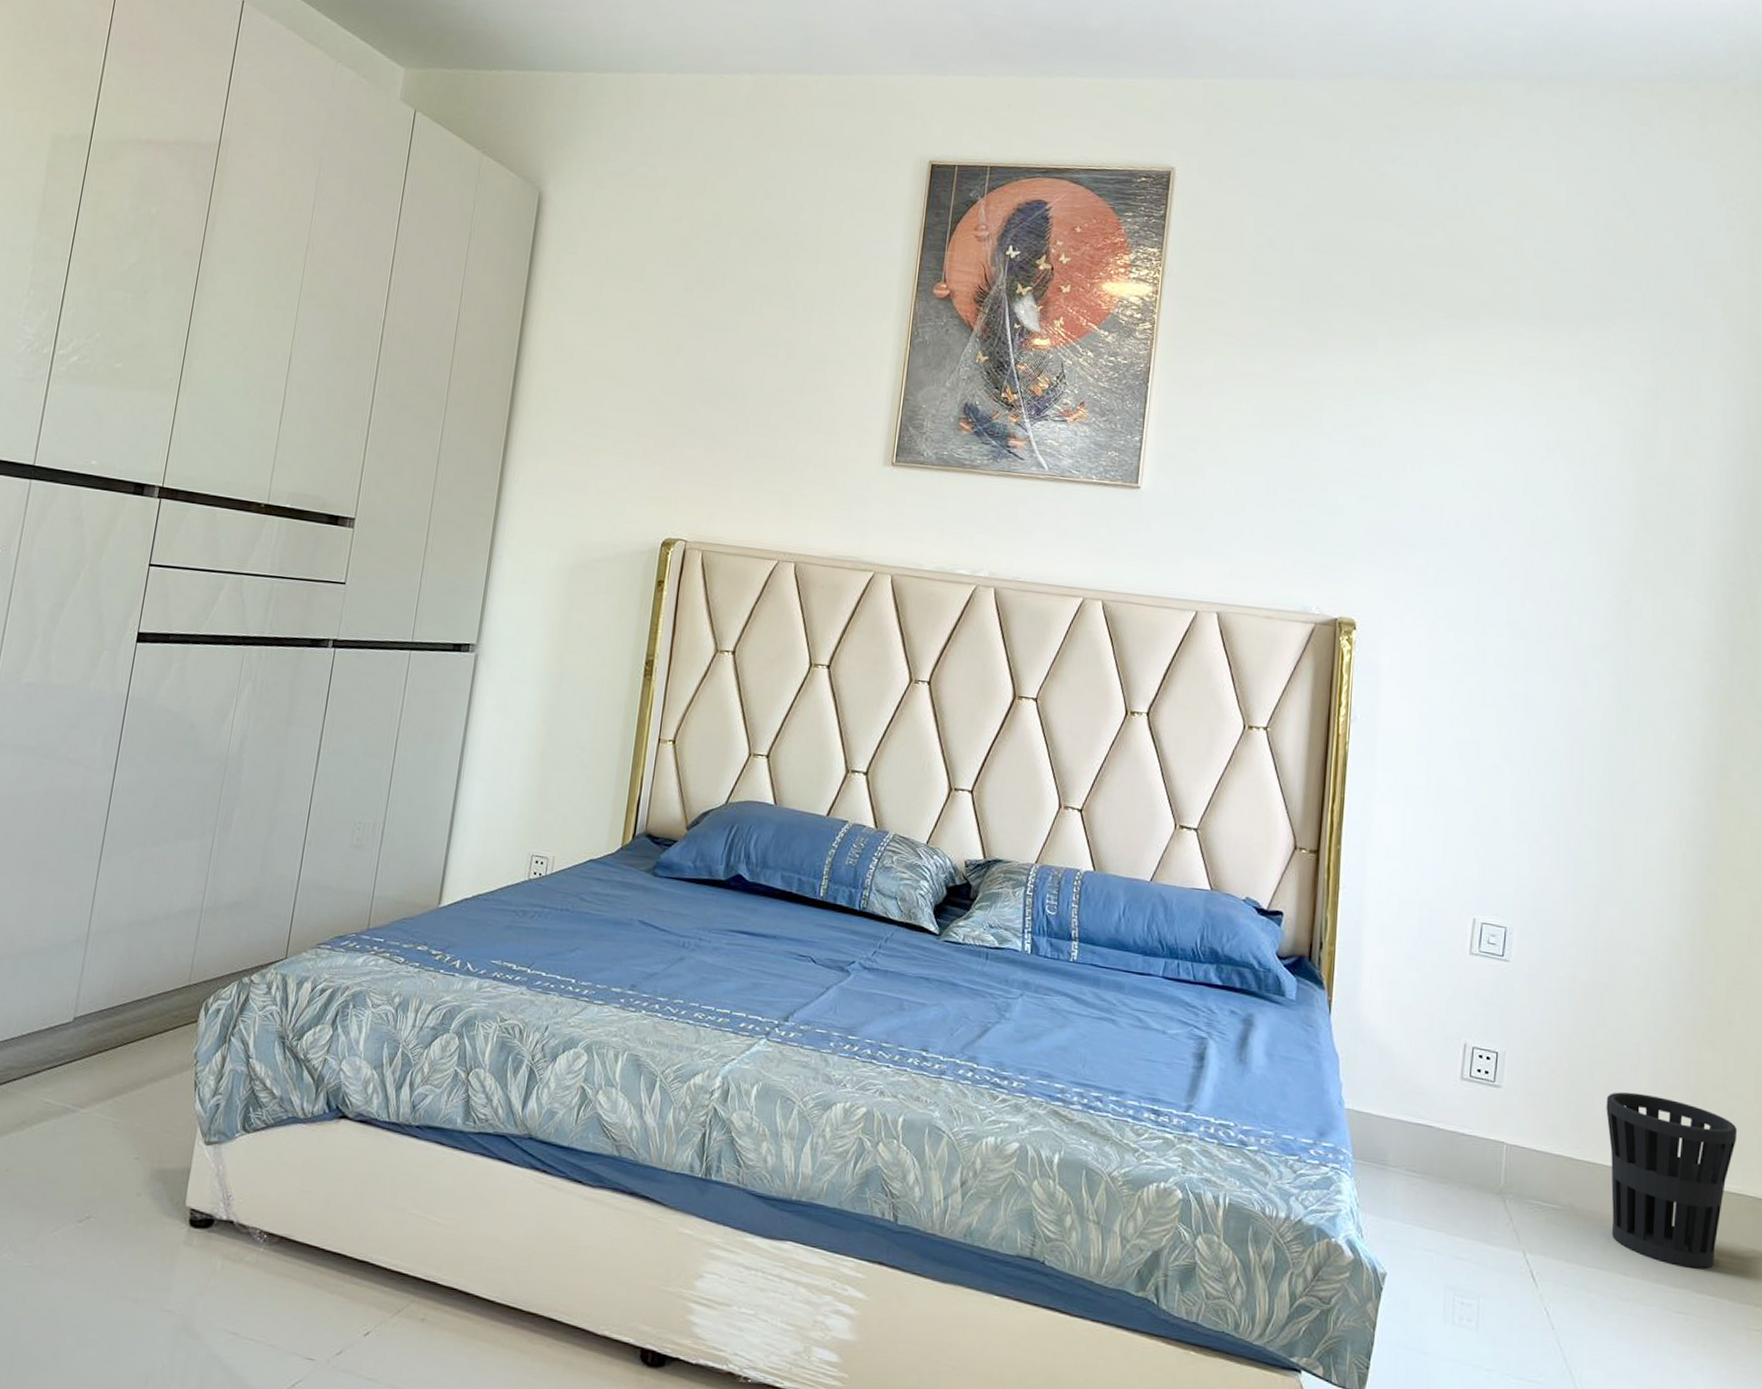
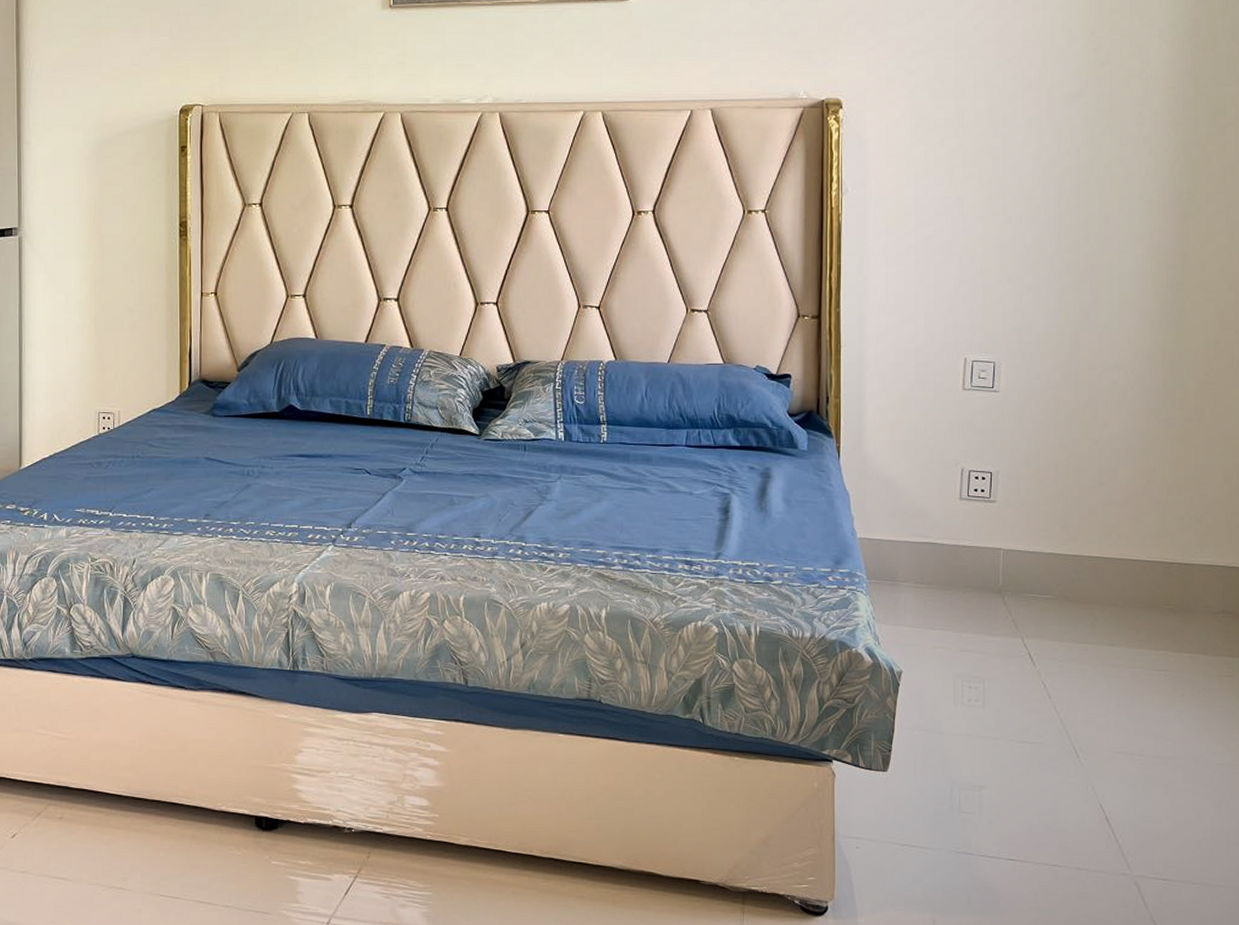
wastebasket: present [1606,1092,1737,1269] -> none [1091,491,1207,632]

